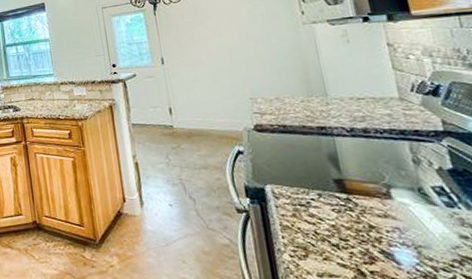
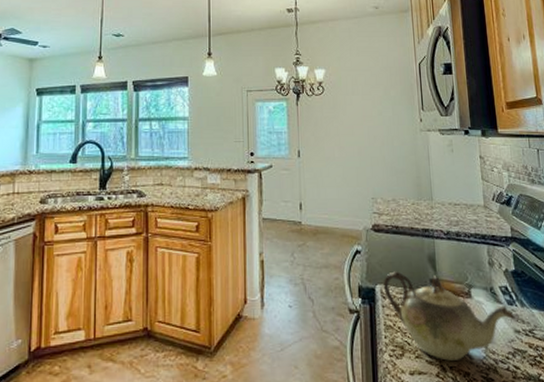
teapot: none [274,171,462,265] -> present [383,271,517,361]

